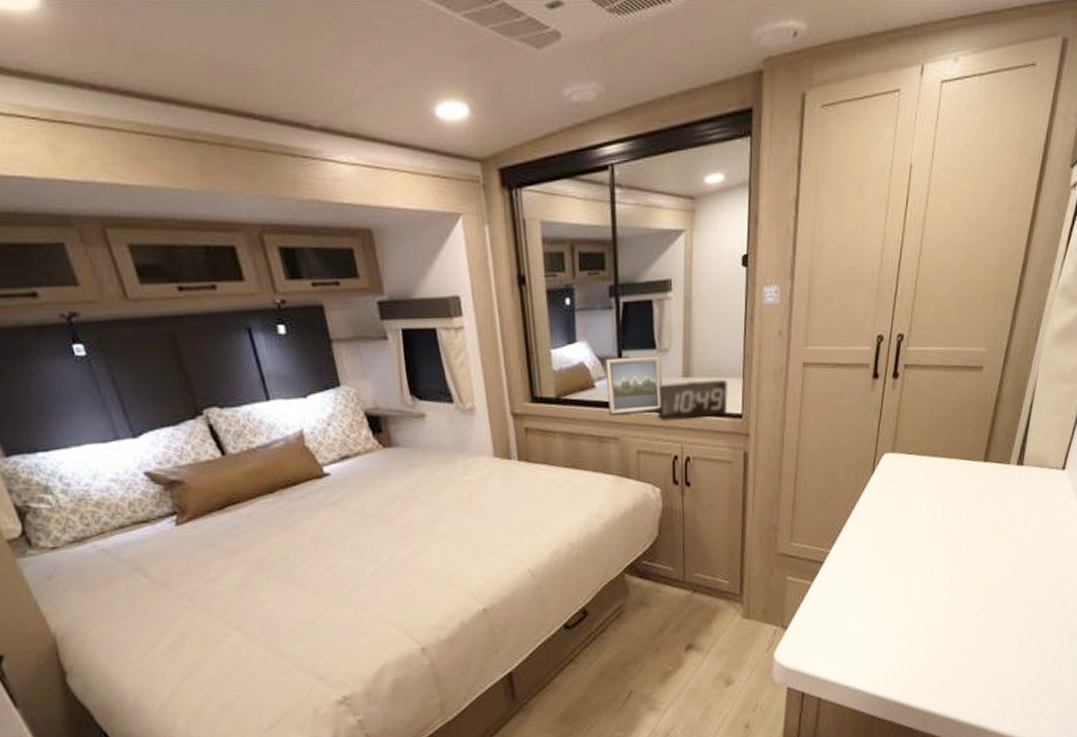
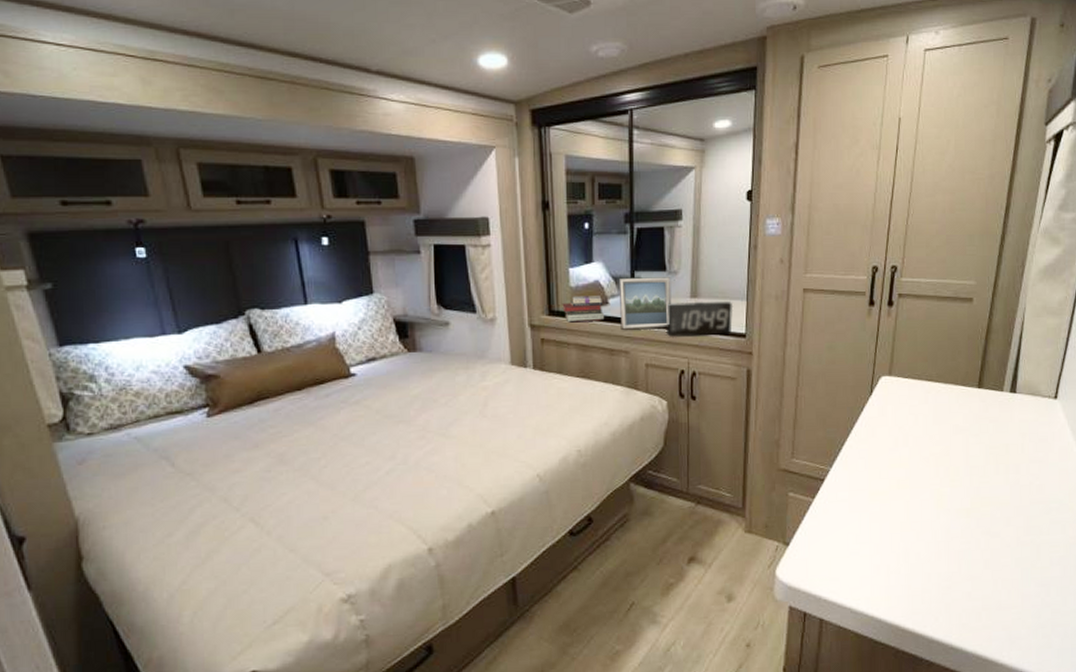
books: none [545,379,591,409] -> present [562,296,604,323]

